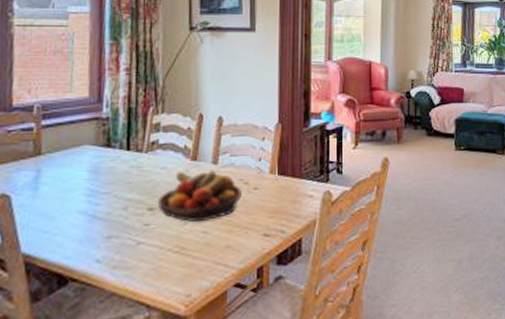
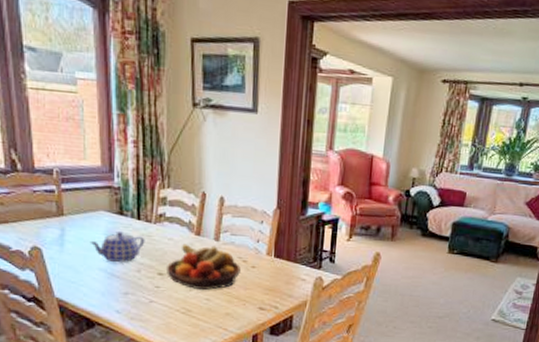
teapot: none [69,164,135,202] -> present [90,230,145,263]

